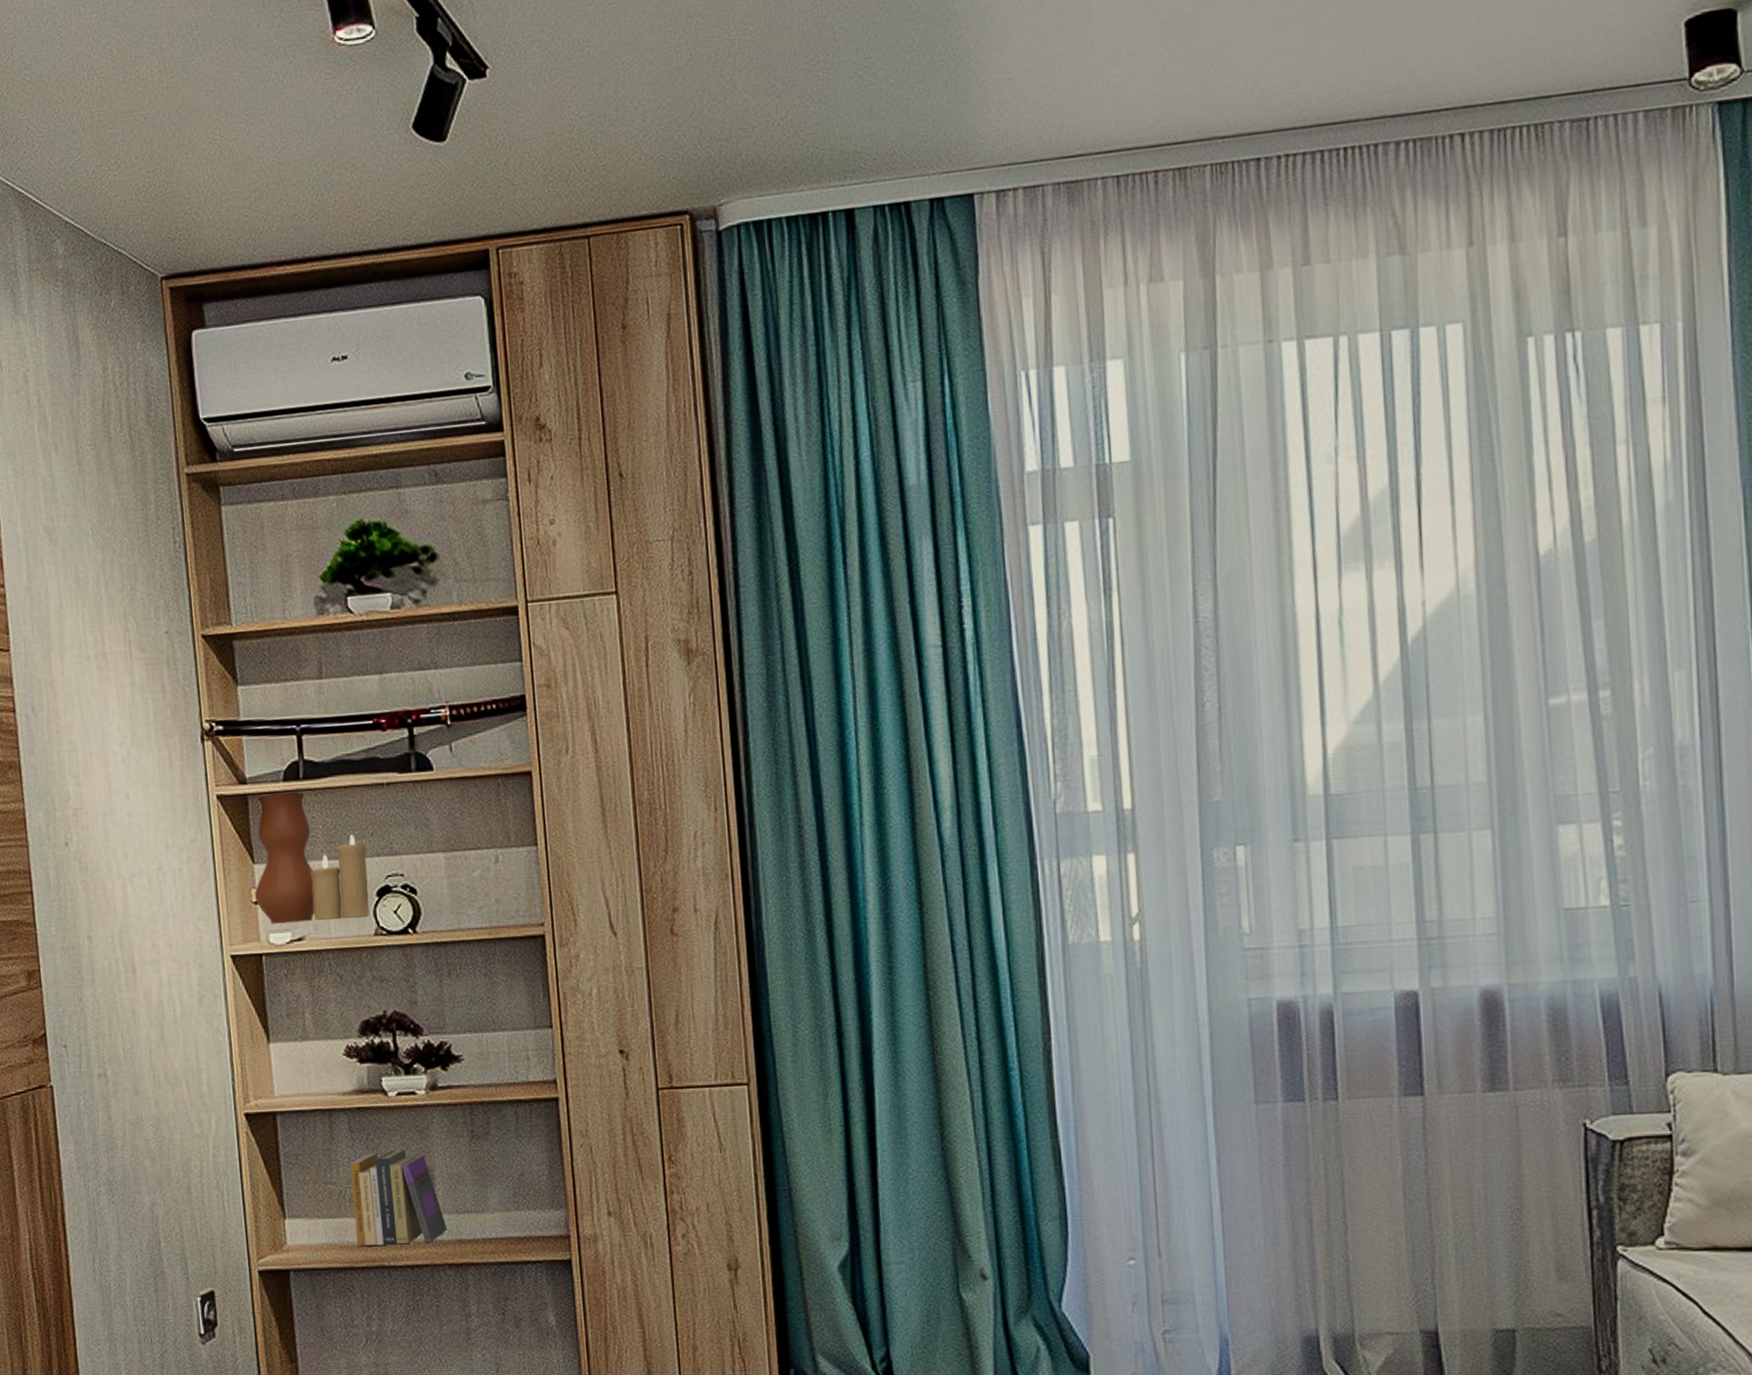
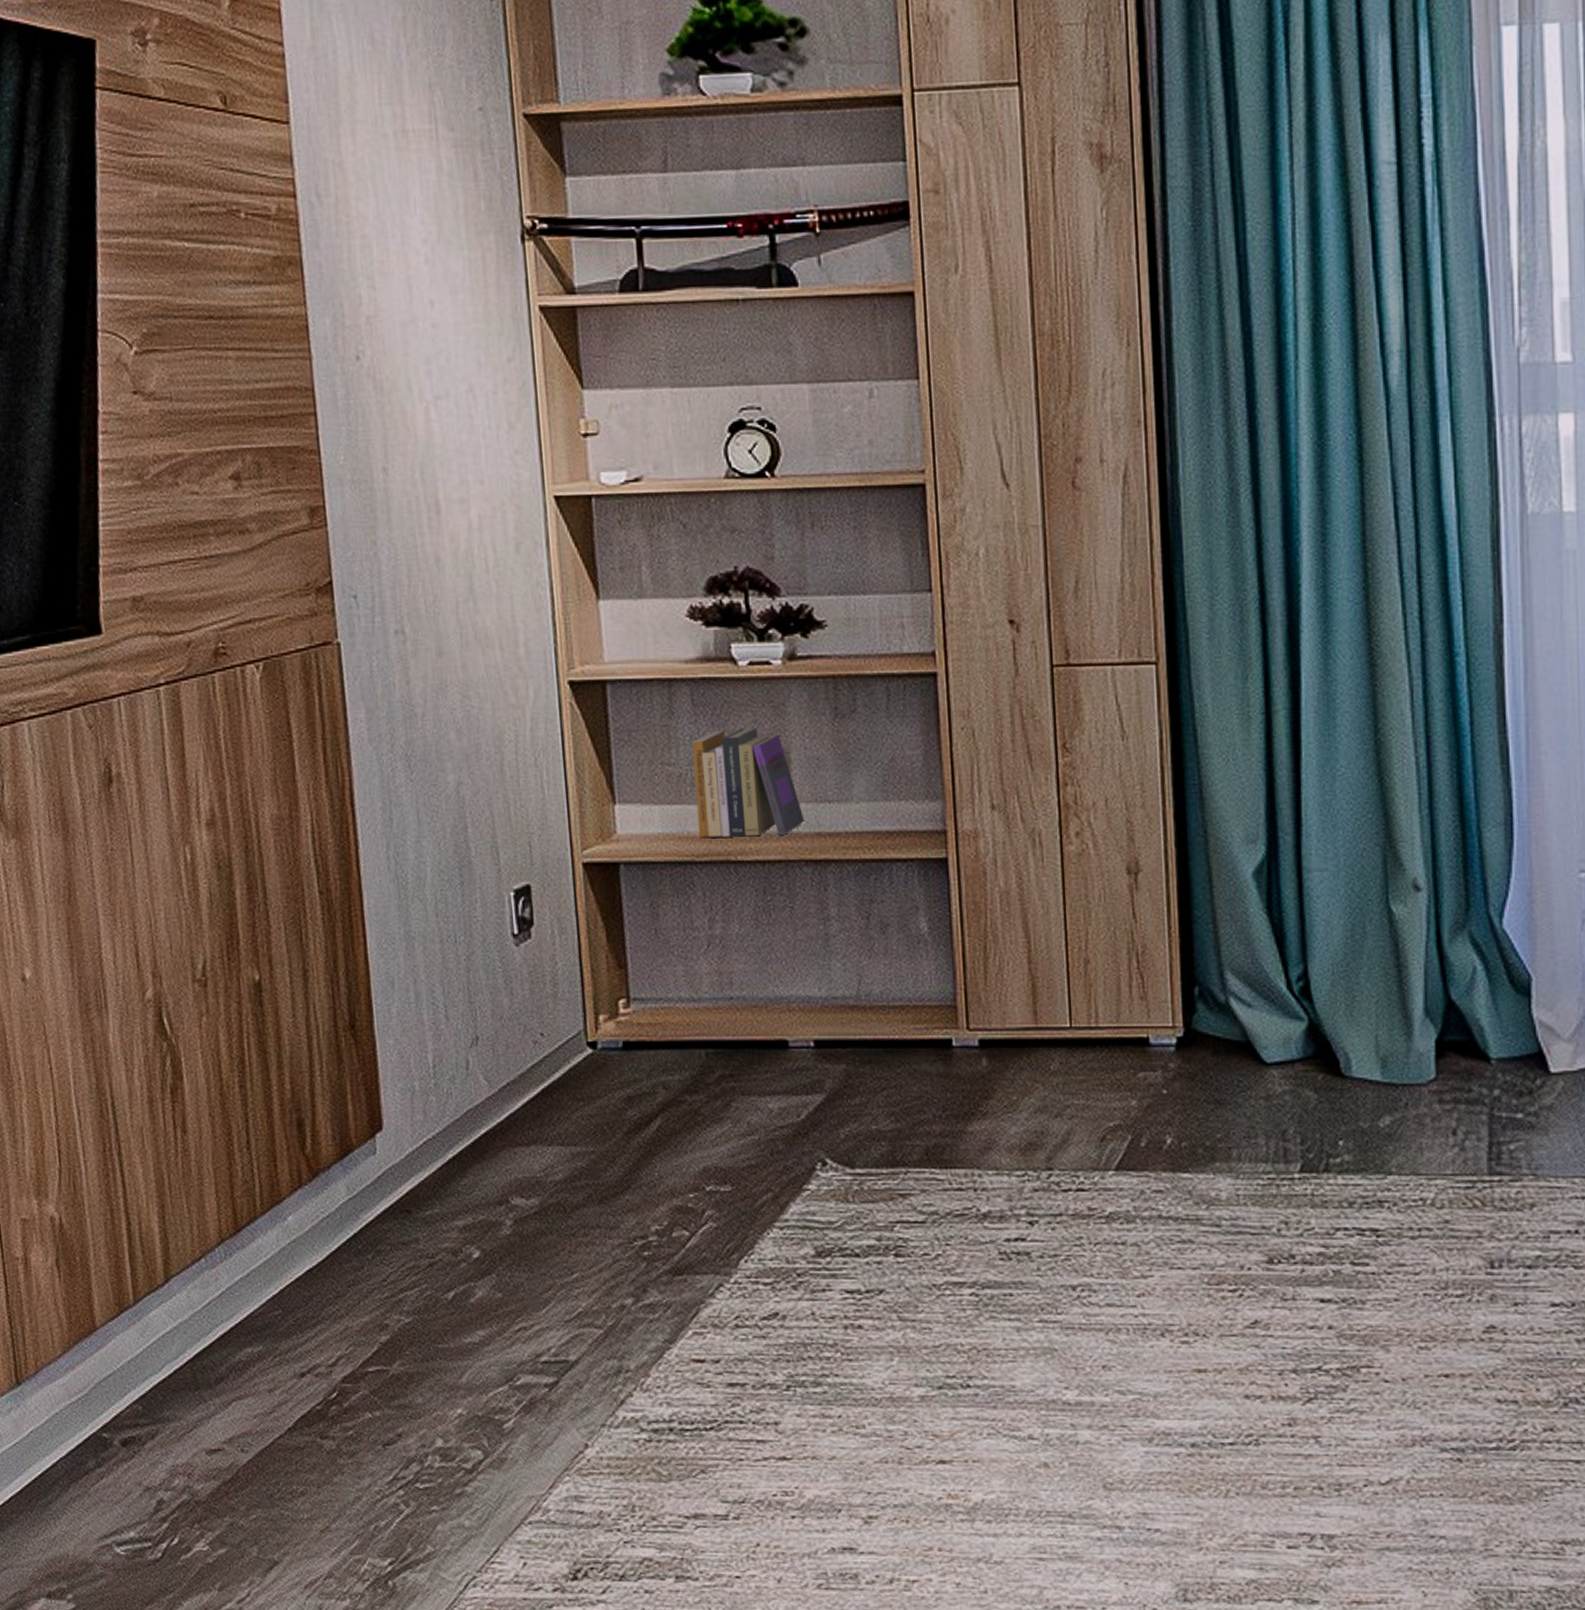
vase: present [254,791,316,924] -> none [583,305,656,461]
candle: present [311,834,369,921] -> none [651,358,720,459]

